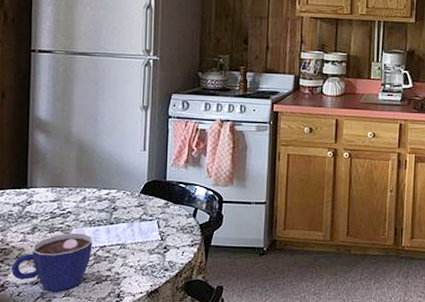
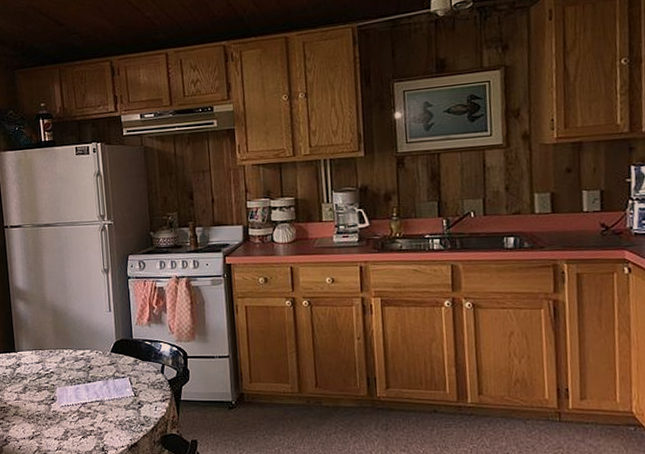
cup: present [10,233,93,291] -> none [10,391,76,445]

